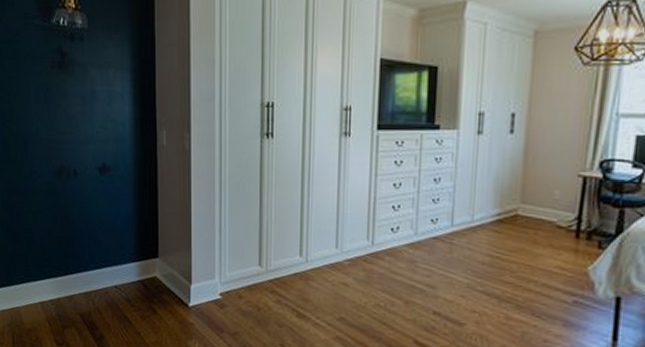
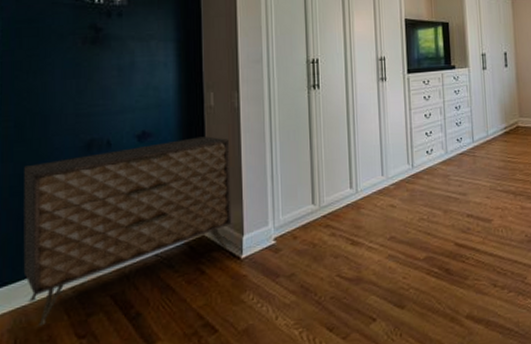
dresser: none [12,176,181,328] -> present [23,136,232,326]

